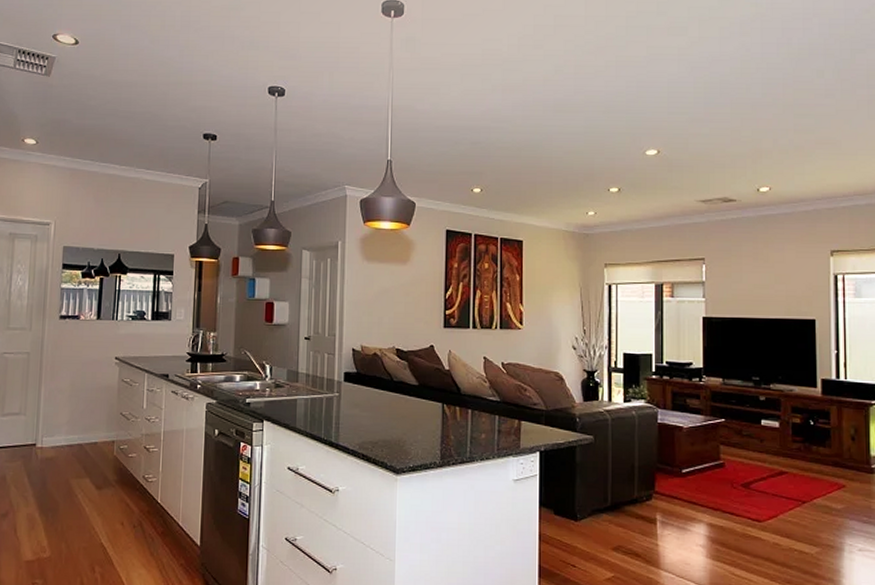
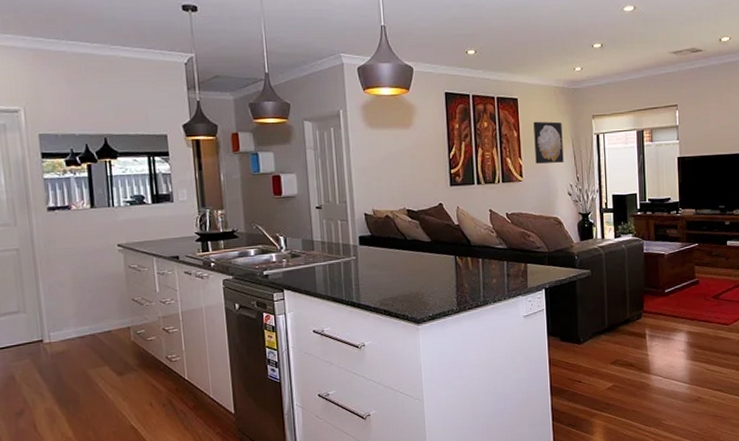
wall art: none [538,266,570,312] -> present [533,121,564,164]

